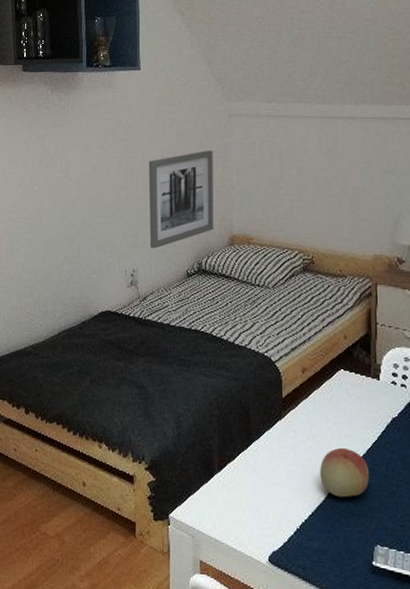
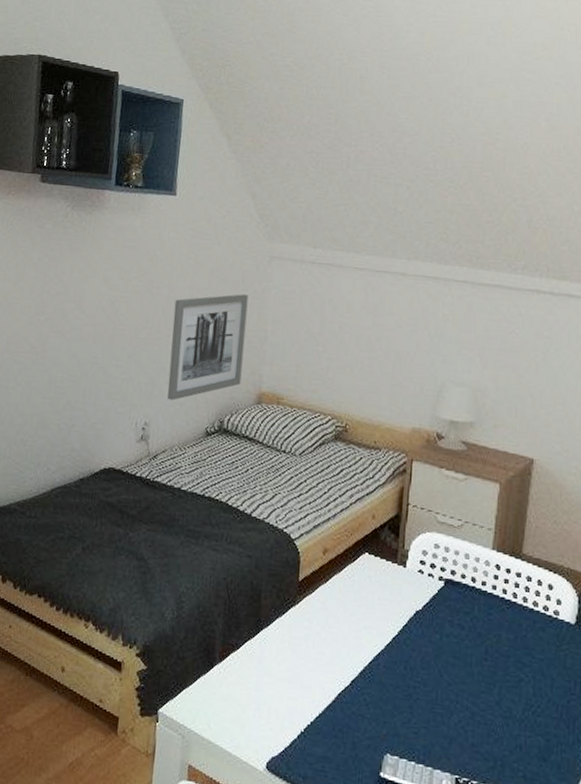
fruit: present [320,447,370,498] -> none [332,641,386,699]

